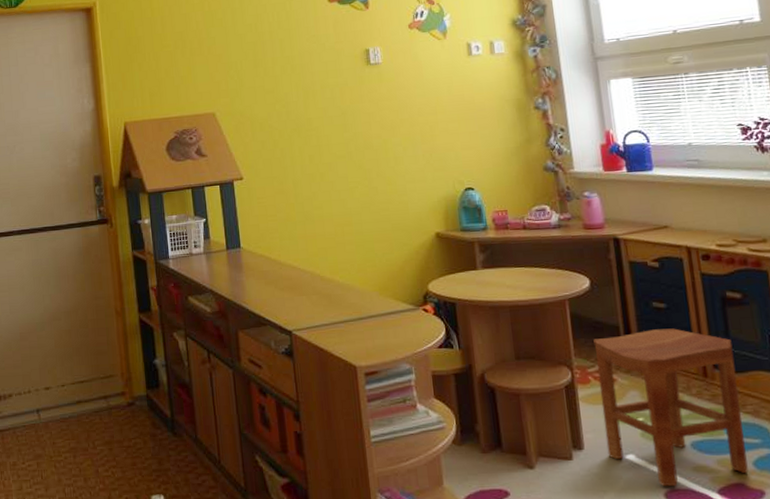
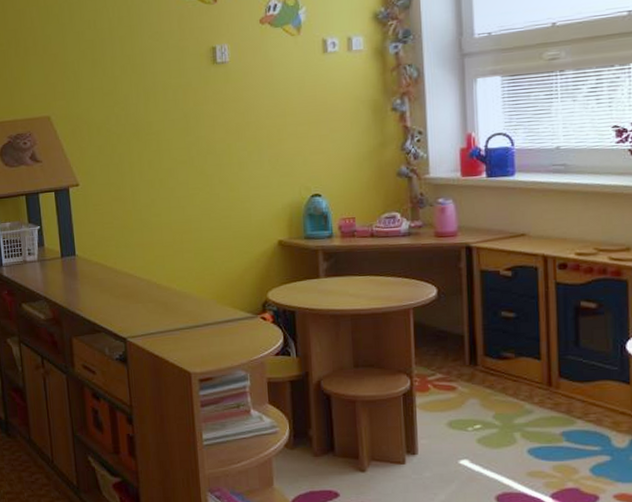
stool: present [593,328,749,487] -> none [436,338,584,491]

